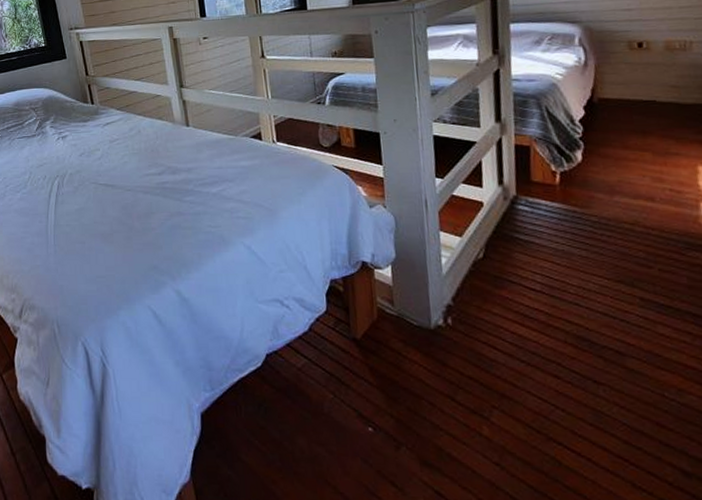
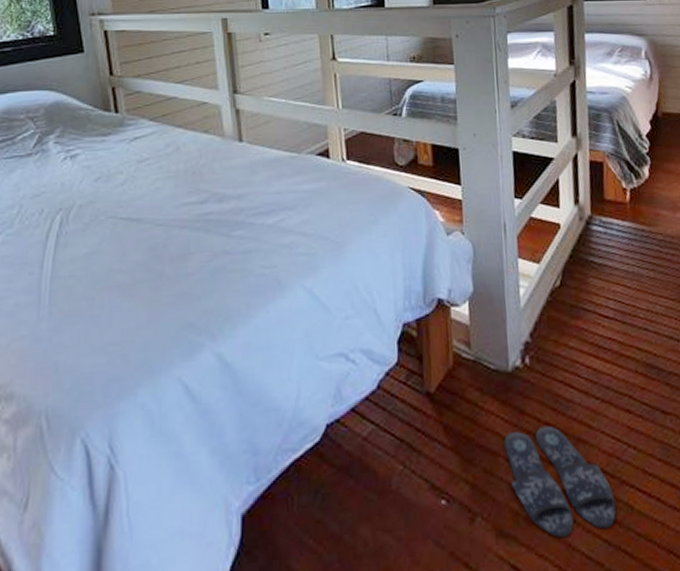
slippers: none [427,379,543,477] -> present [504,425,617,538]

